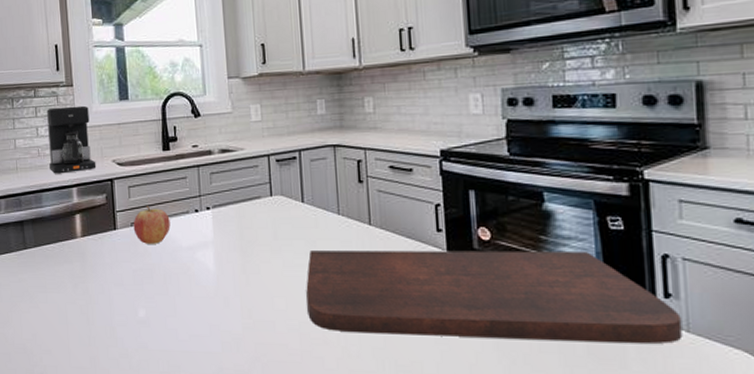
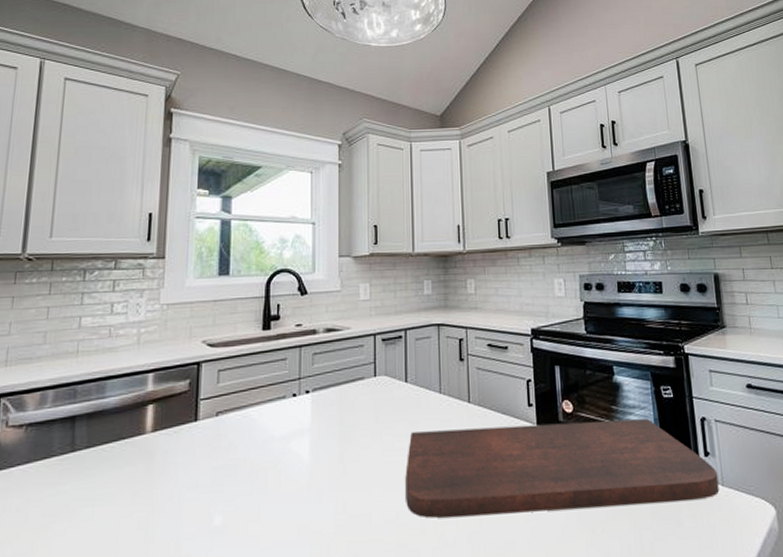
coffee maker: present [47,105,97,174] -> none [122,280,182,358]
fruit: present [133,205,171,244] -> none [218,390,263,436]

